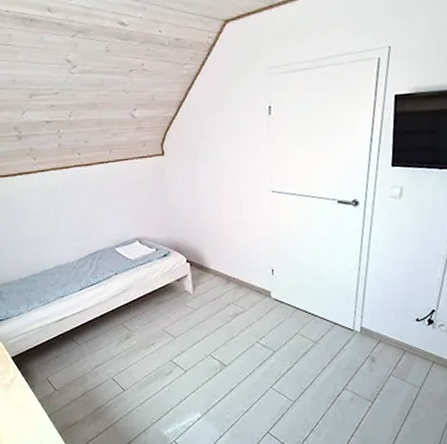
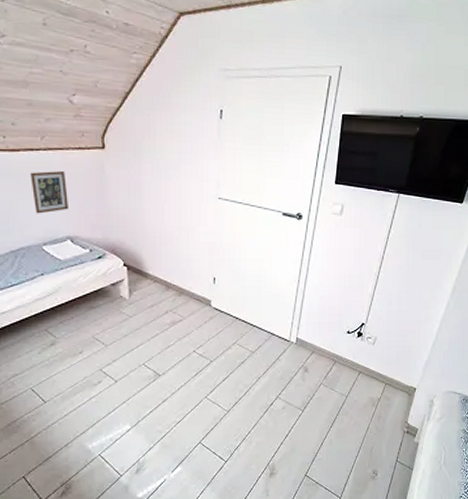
picture frame: none [102,179,135,220] -> present [30,171,68,214]

